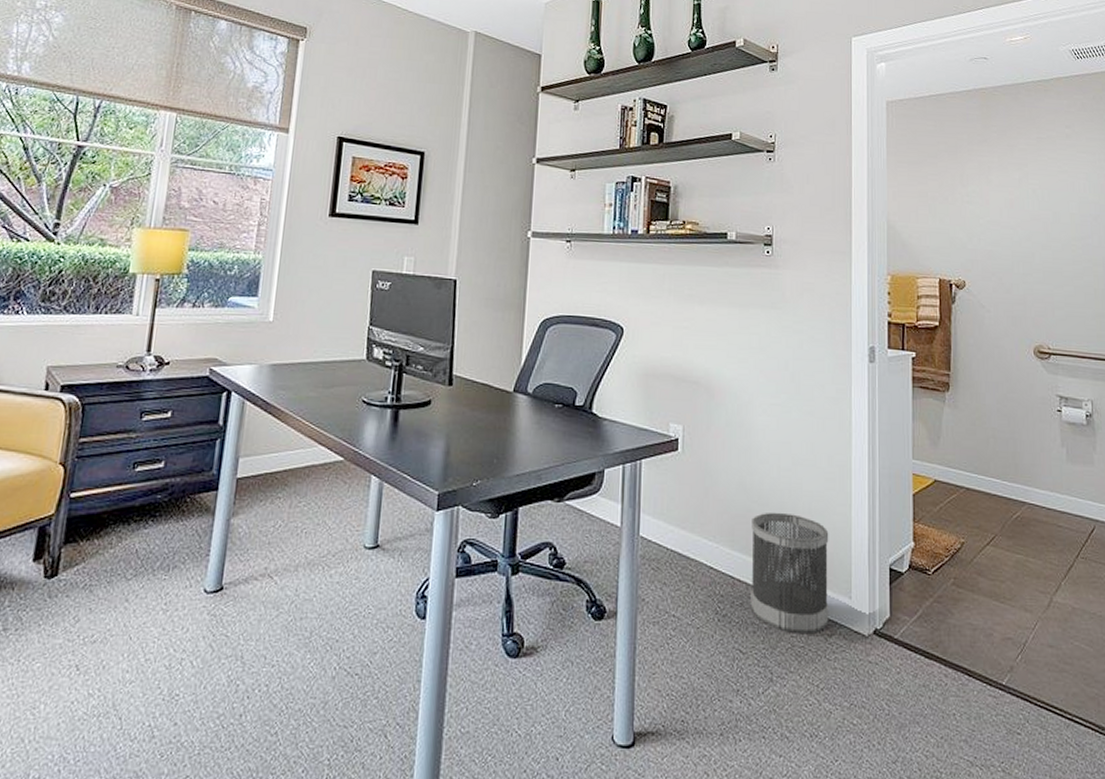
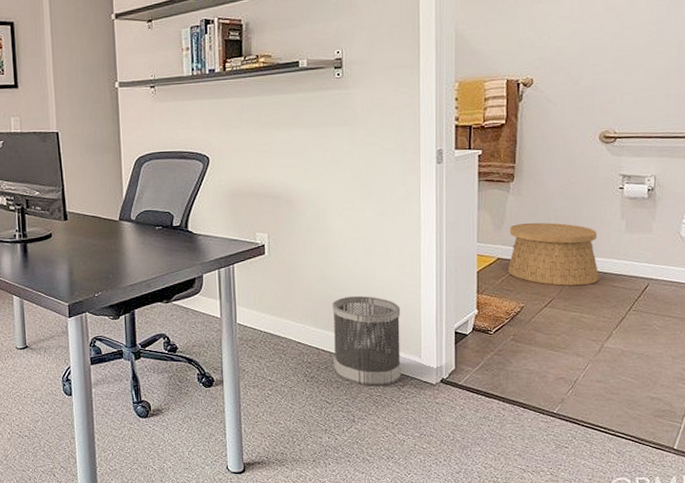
basket: none [946,440,1043,522] -> present [508,222,599,286]

